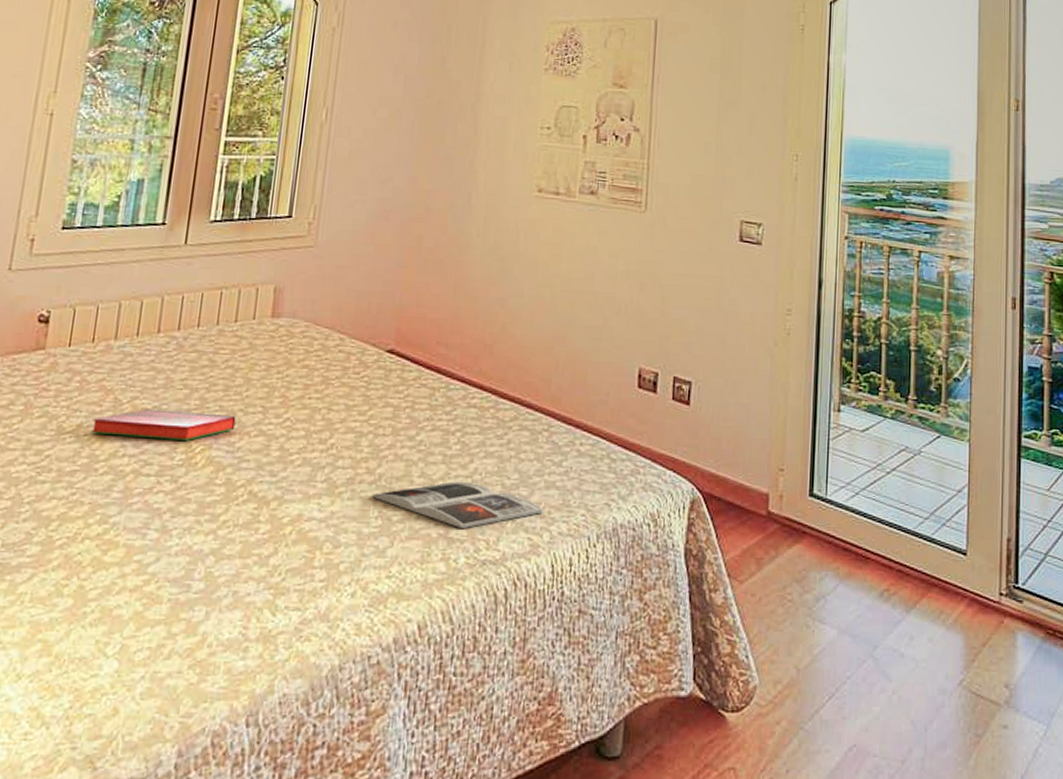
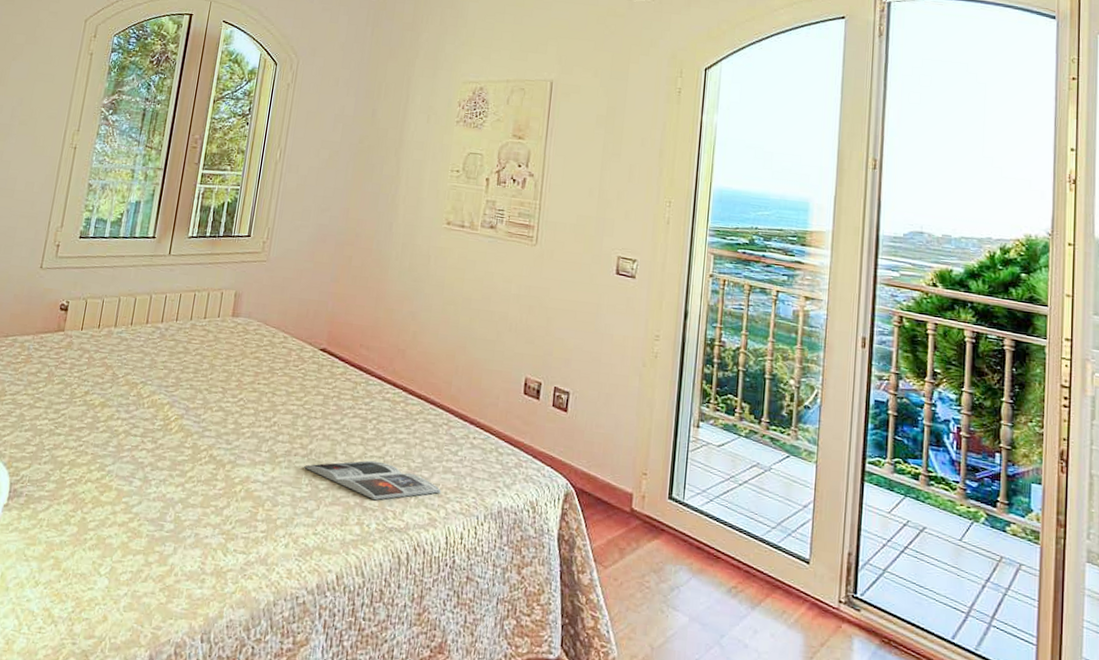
hardback book: present [90,409,236,440] -> none [94,383,203,411]

